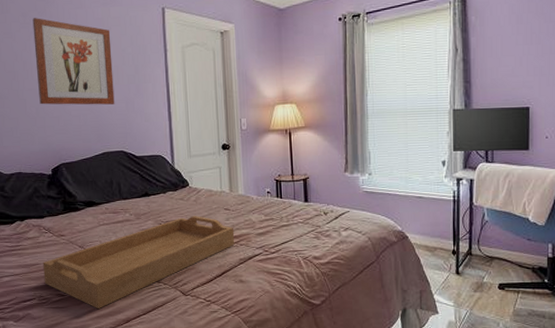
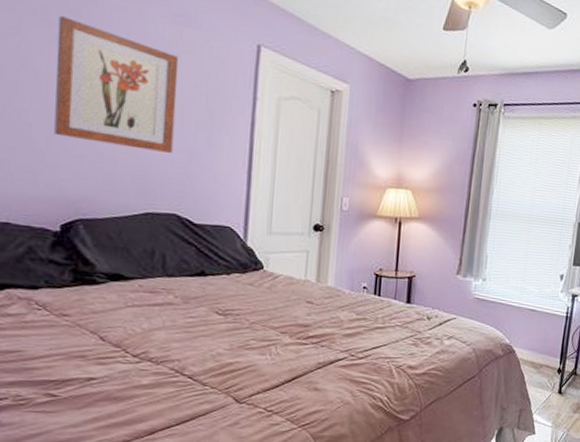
serving tray: present [43,216,235,310] -> none [26,306,316,417]

